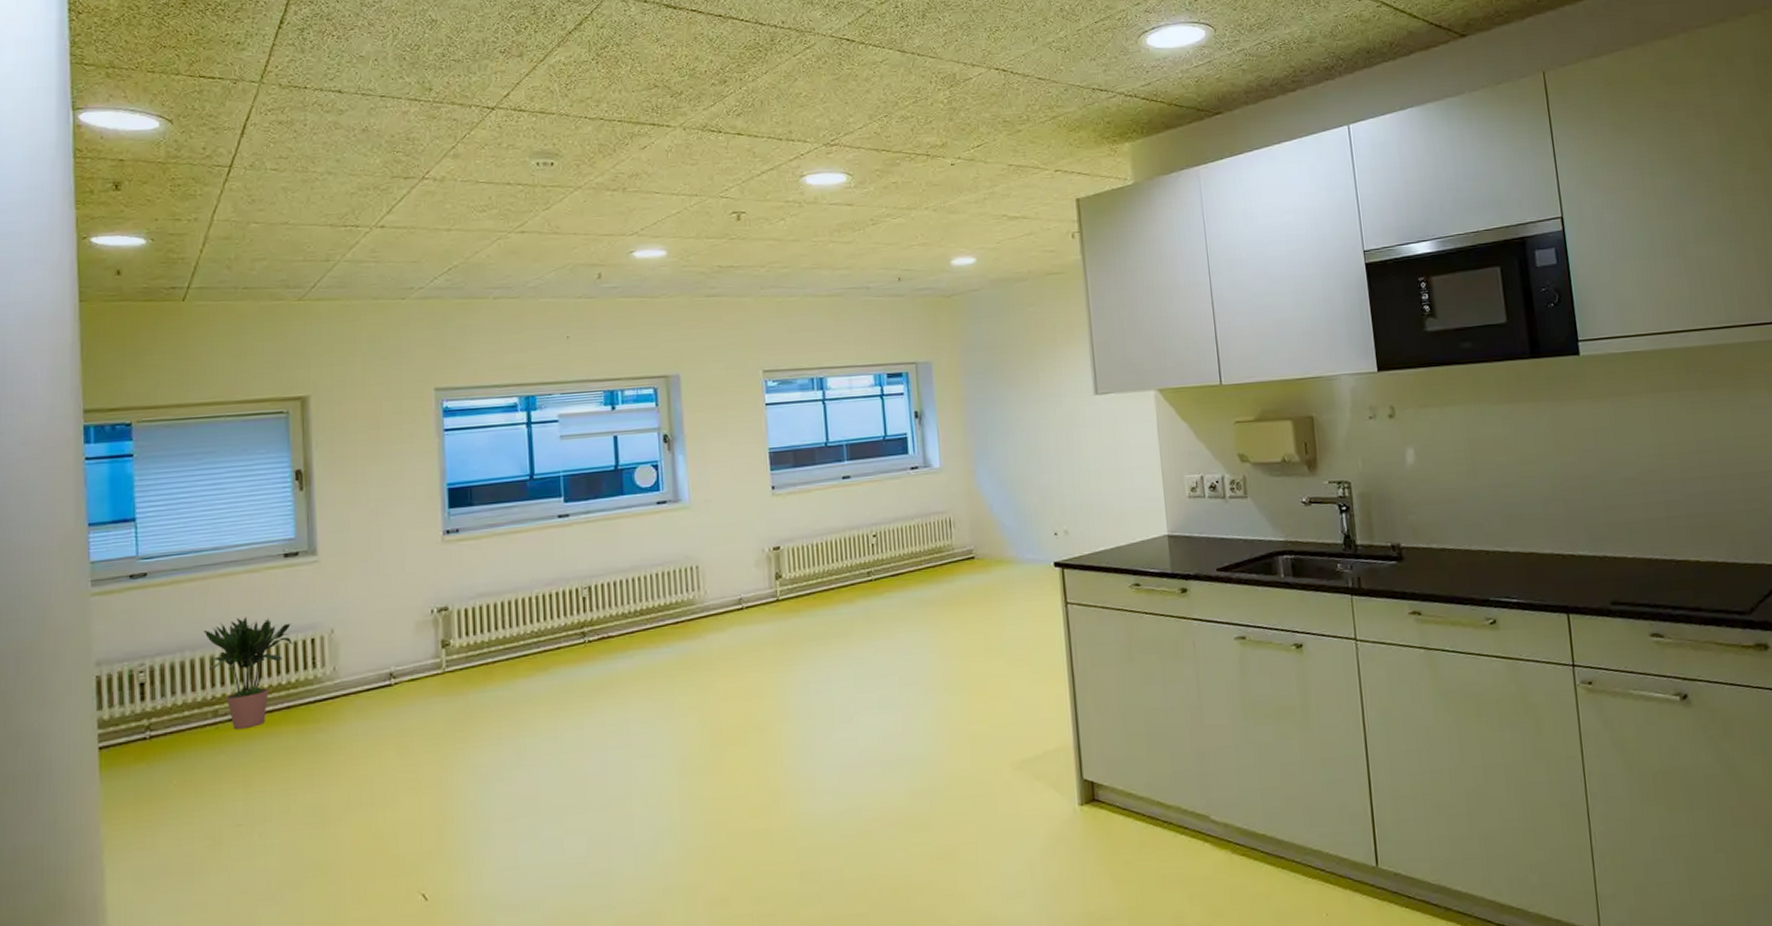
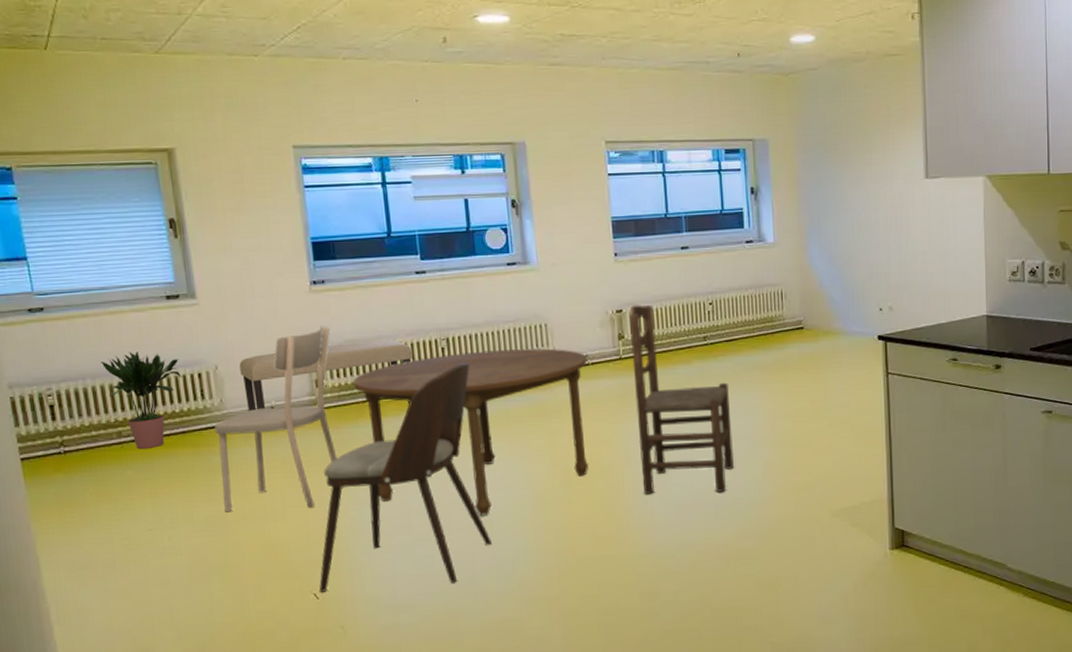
dining chair: none [324,579,465,800] -> present [214,325,344,513]
bench: none [358,590,551,680] -> present [239,338,413,412]
dining chair: none [428,612,630,892] -> present [318,362,492,592]
dining table: none [482,593,742,789] -> present [352,348,588,516]
dining chair: none [786,540,903,754] -> present [628,305,734,494]

